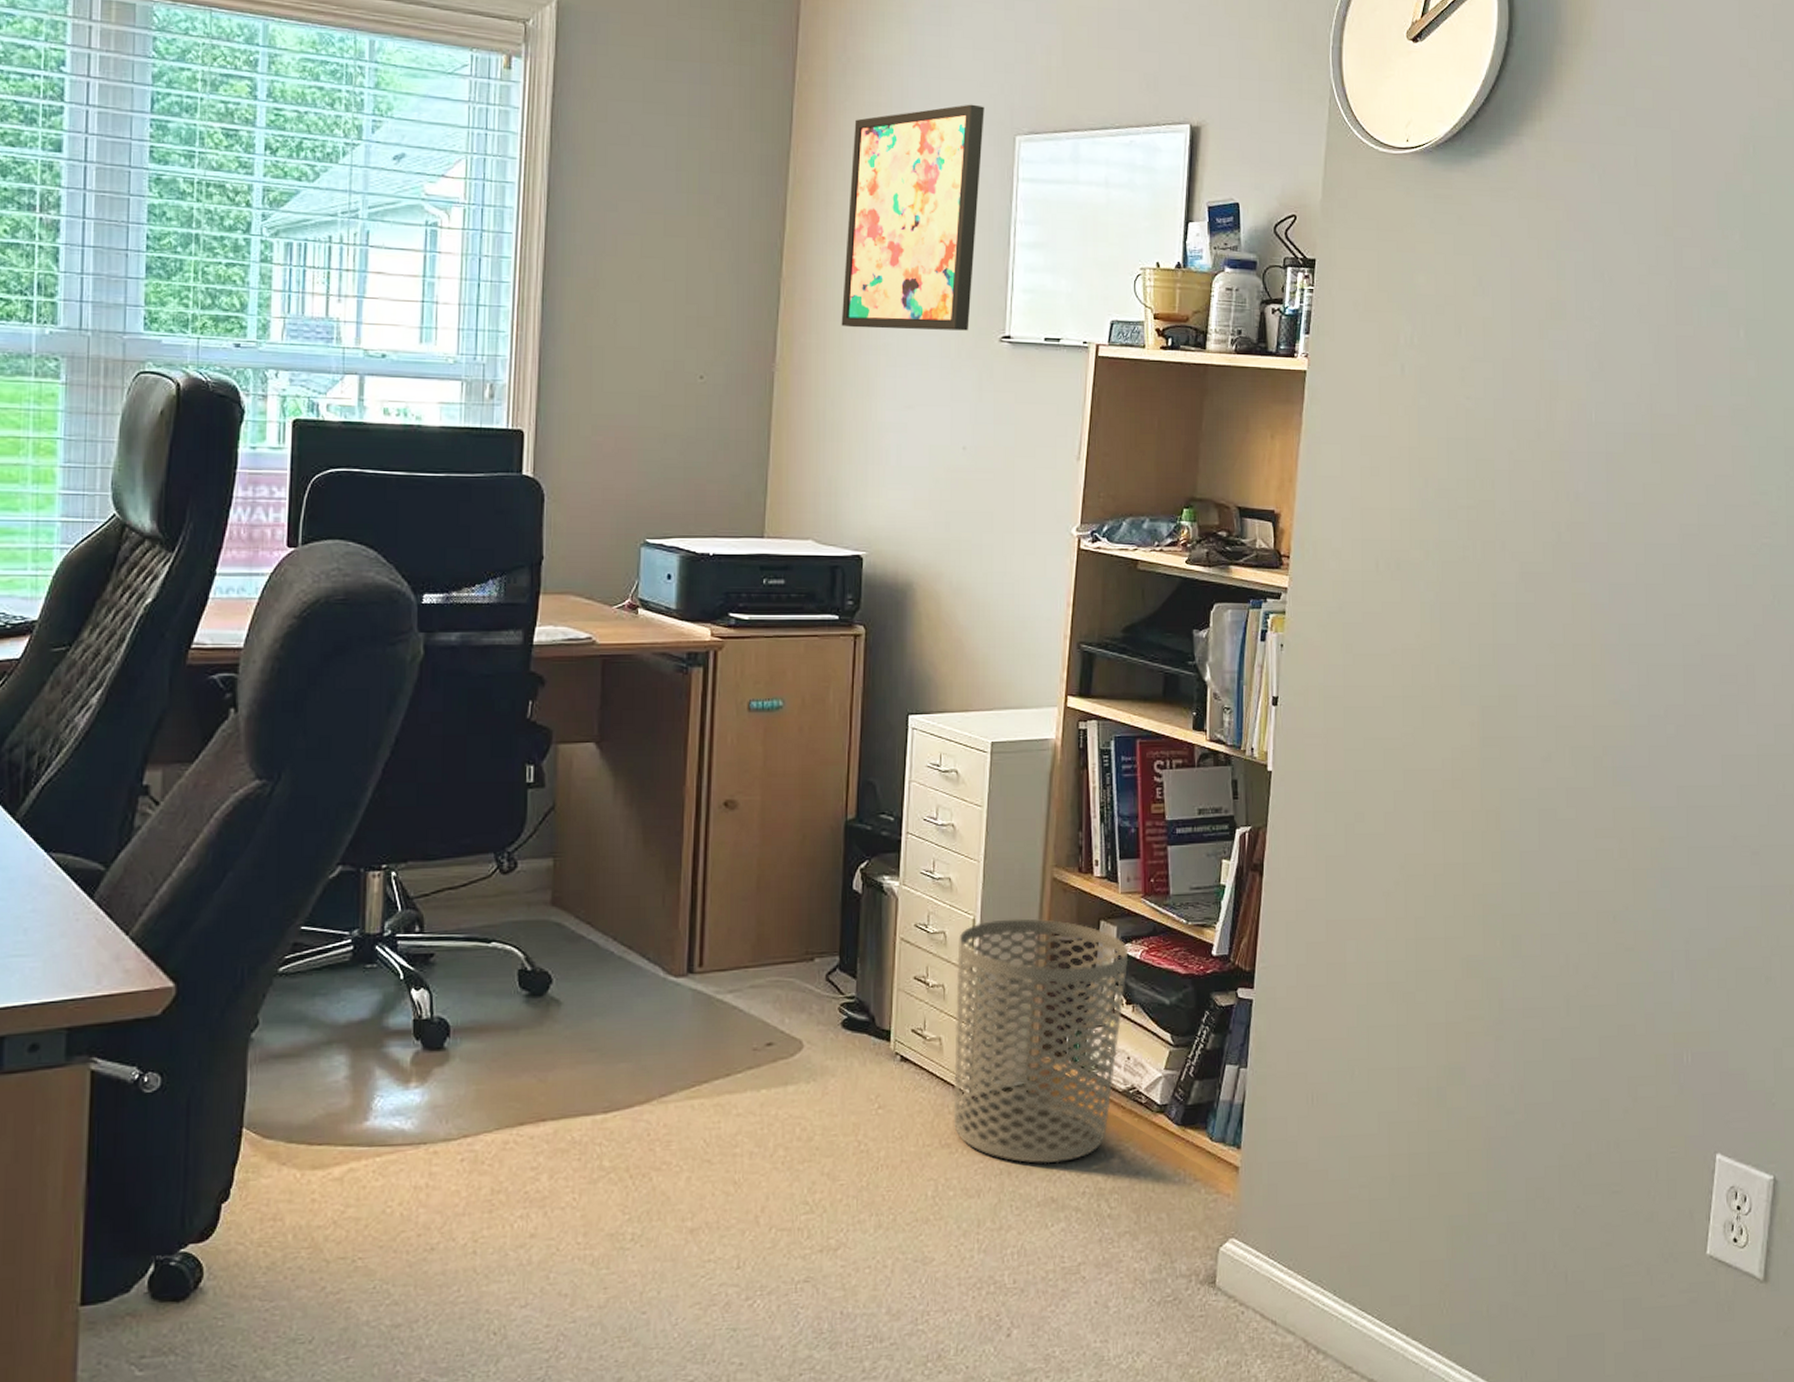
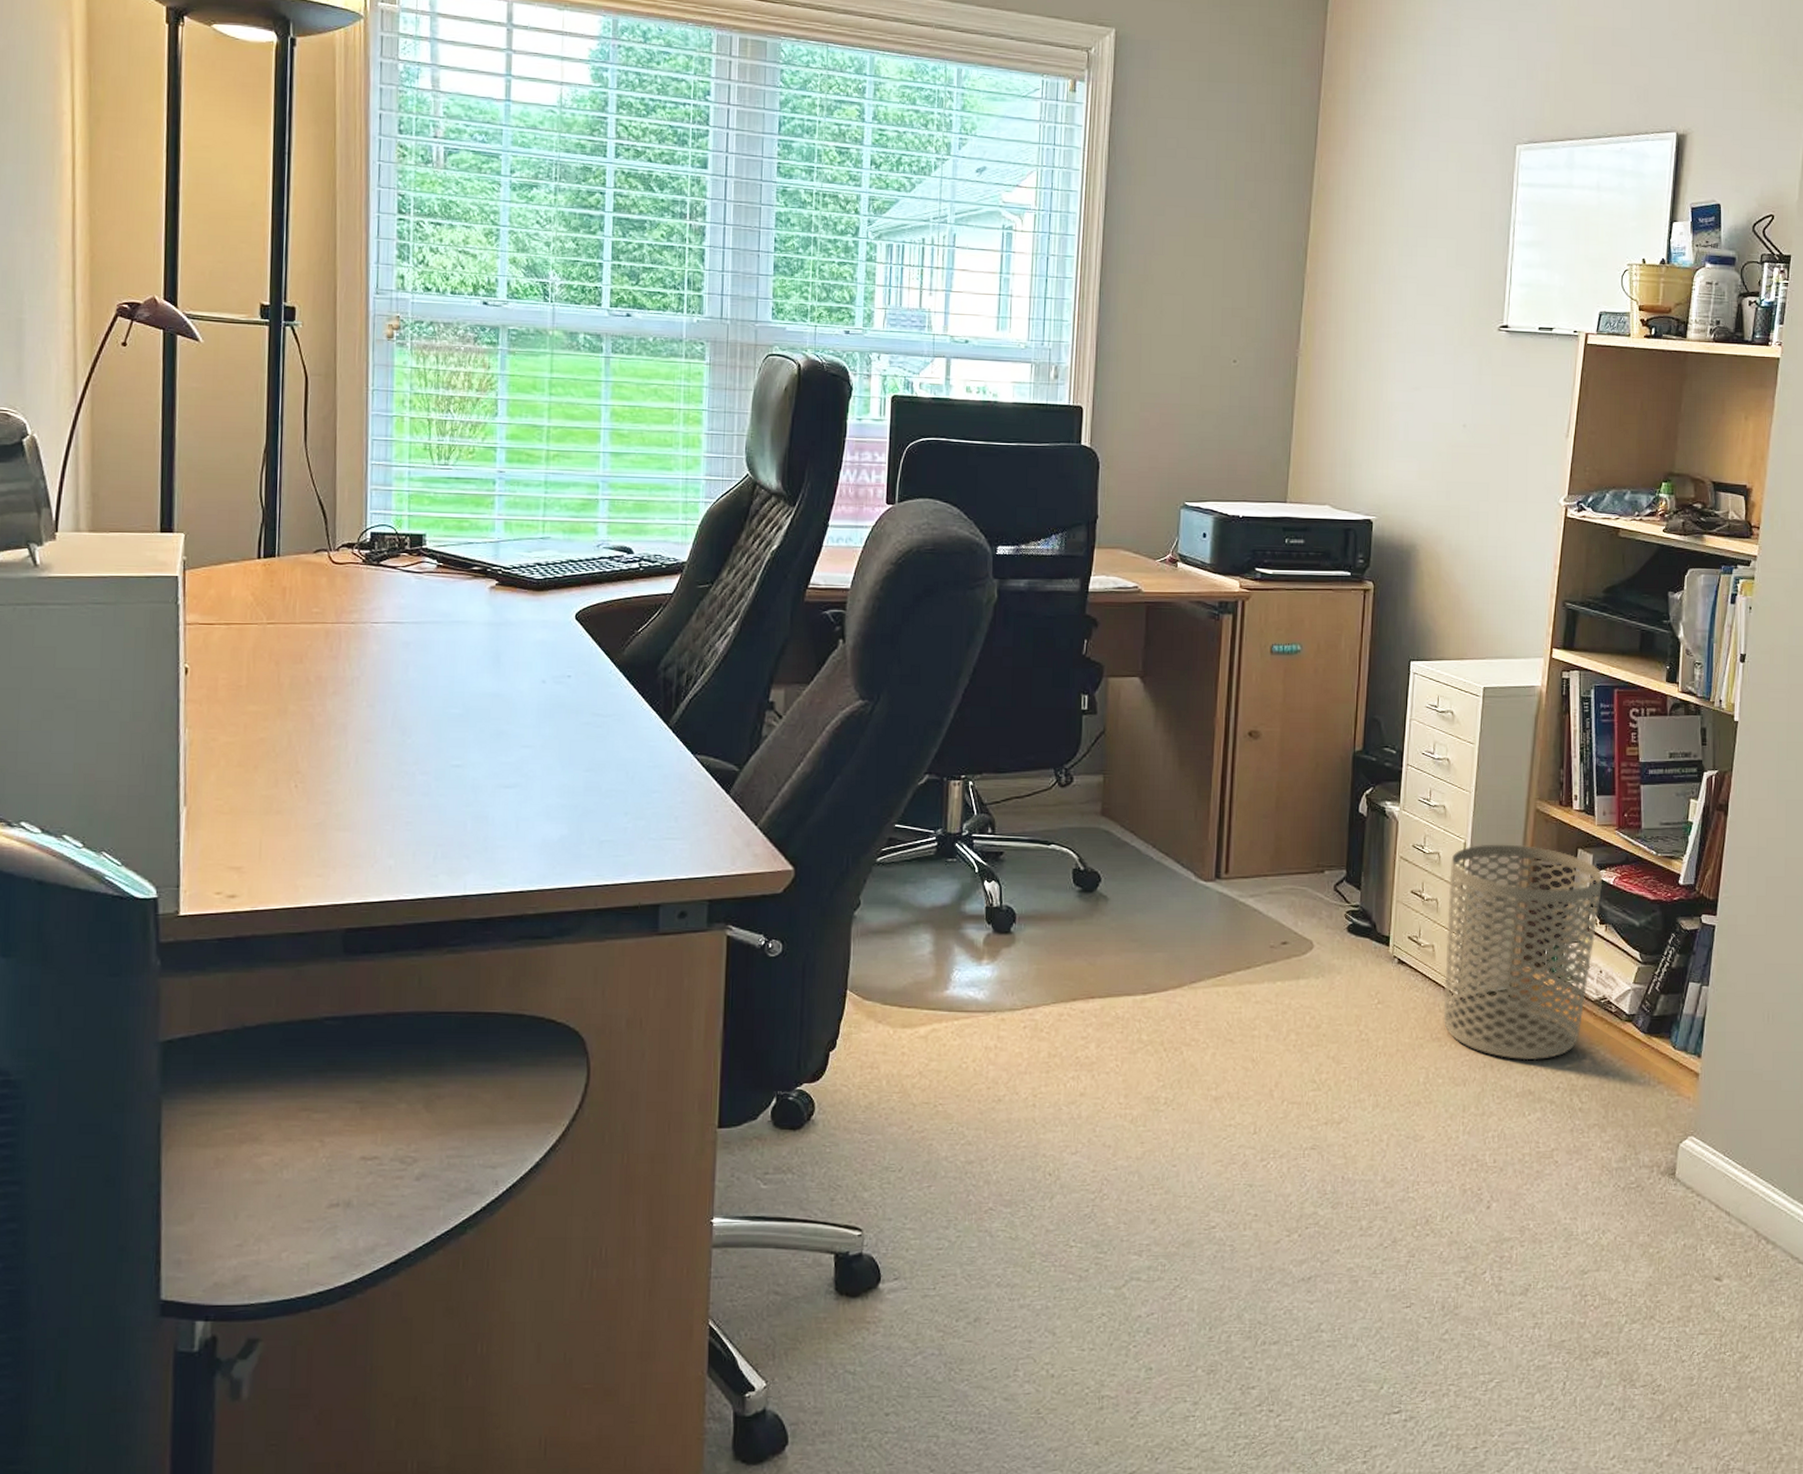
wall art: present [841,104,984,331] -> none [1357,116,1489,321]

